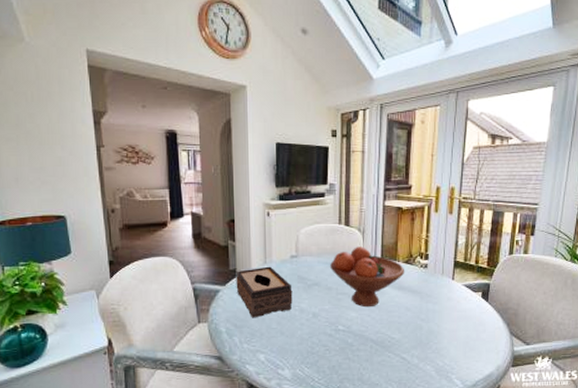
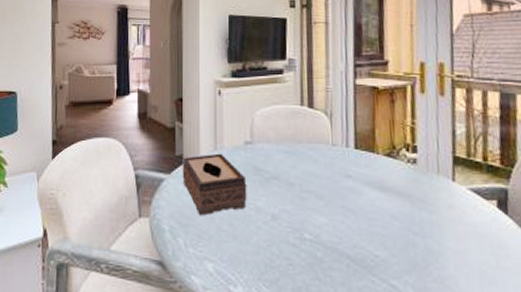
fruit bowl: present [330,246,405,308] -> none [292,133,388,212]

